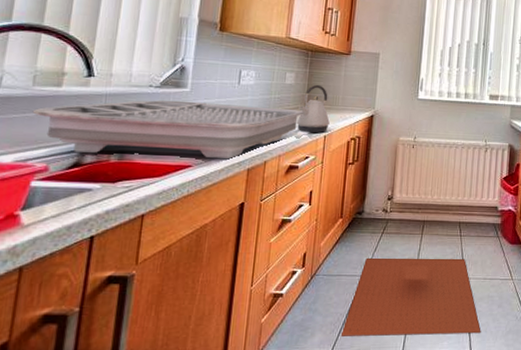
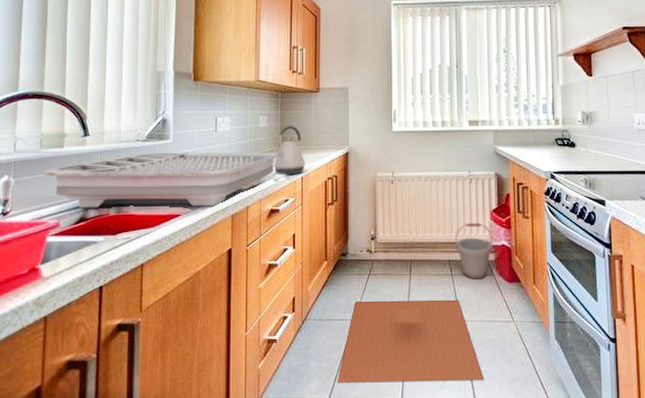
bucket: none [465,189,501,241] -> present [454,223,493,280]

